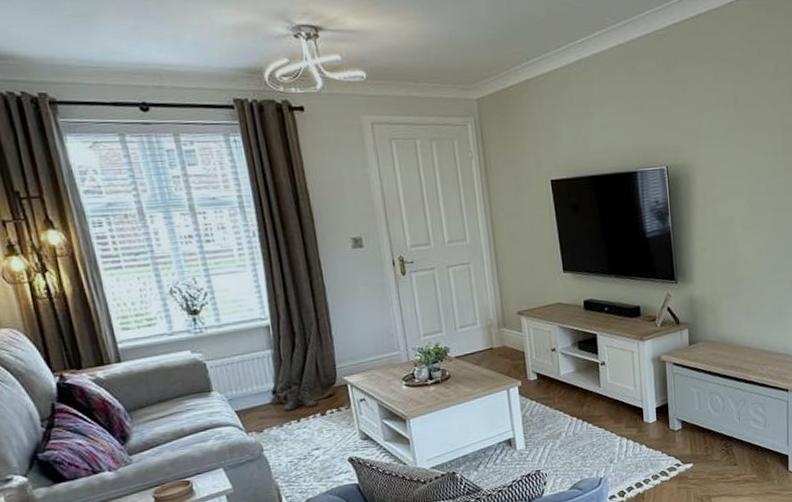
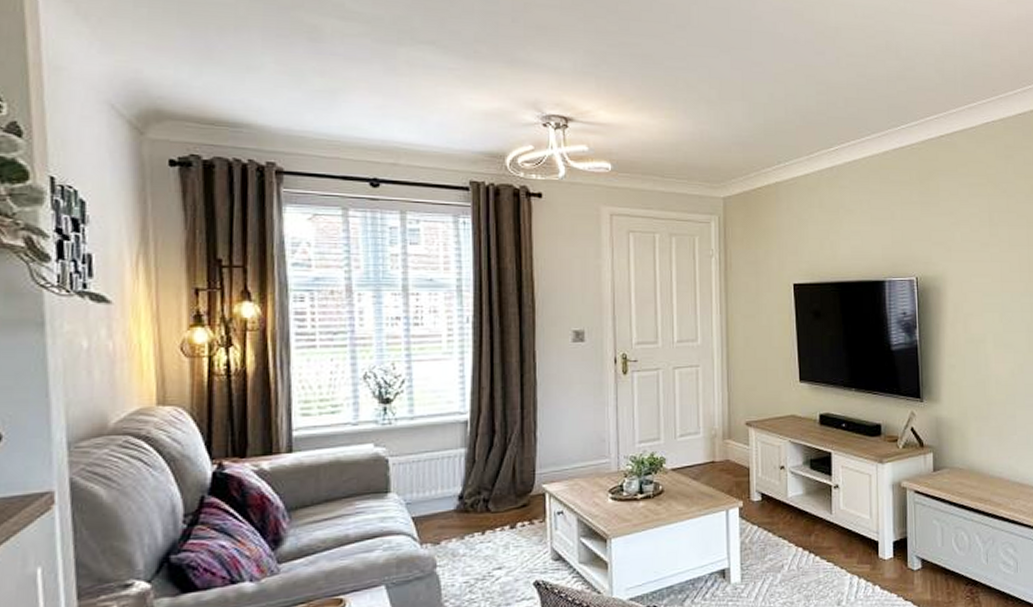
boots: present [283,388,317,411] -> none [468,495,507,521]

